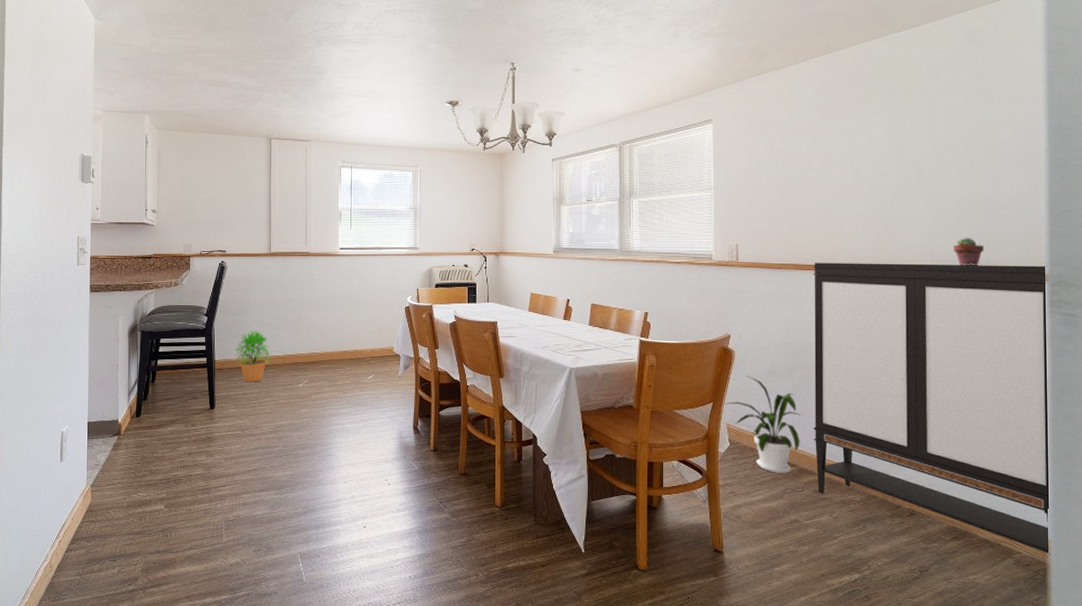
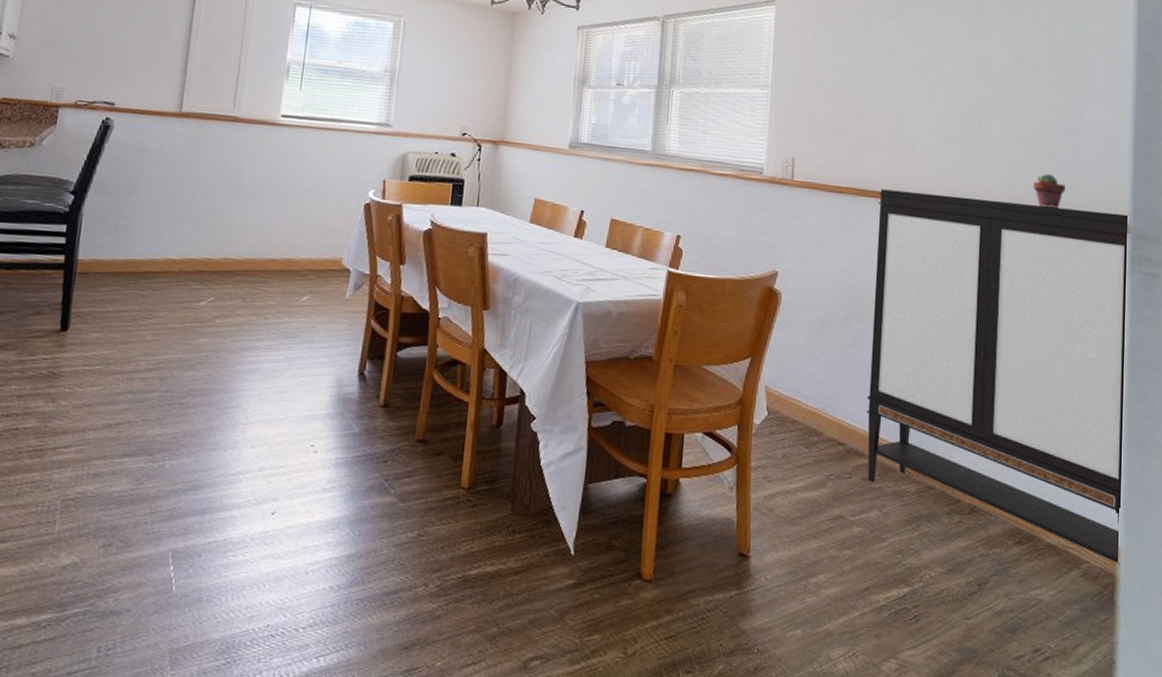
potted plant: present [234,331,271,382] -> none [109,221,163,295]
house plant: present [725,375,801,473] -> none [765,324,854,454]

